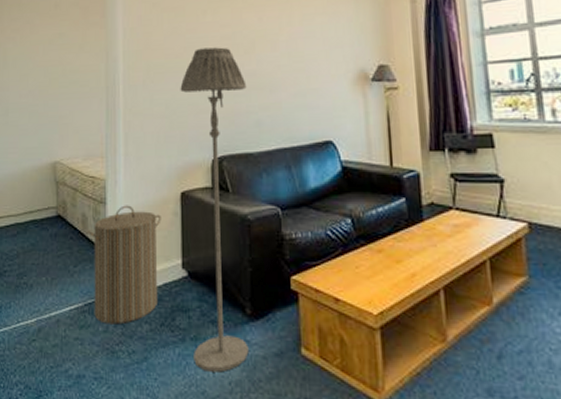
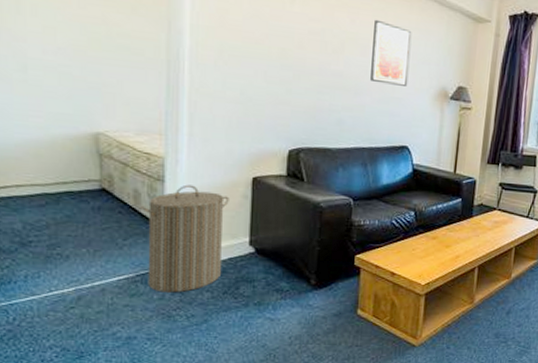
floor lamp: present [180,47,249,373] -> none [256,38,332,330]
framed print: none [281,12,323,76] -> present [370,19,412,86]

